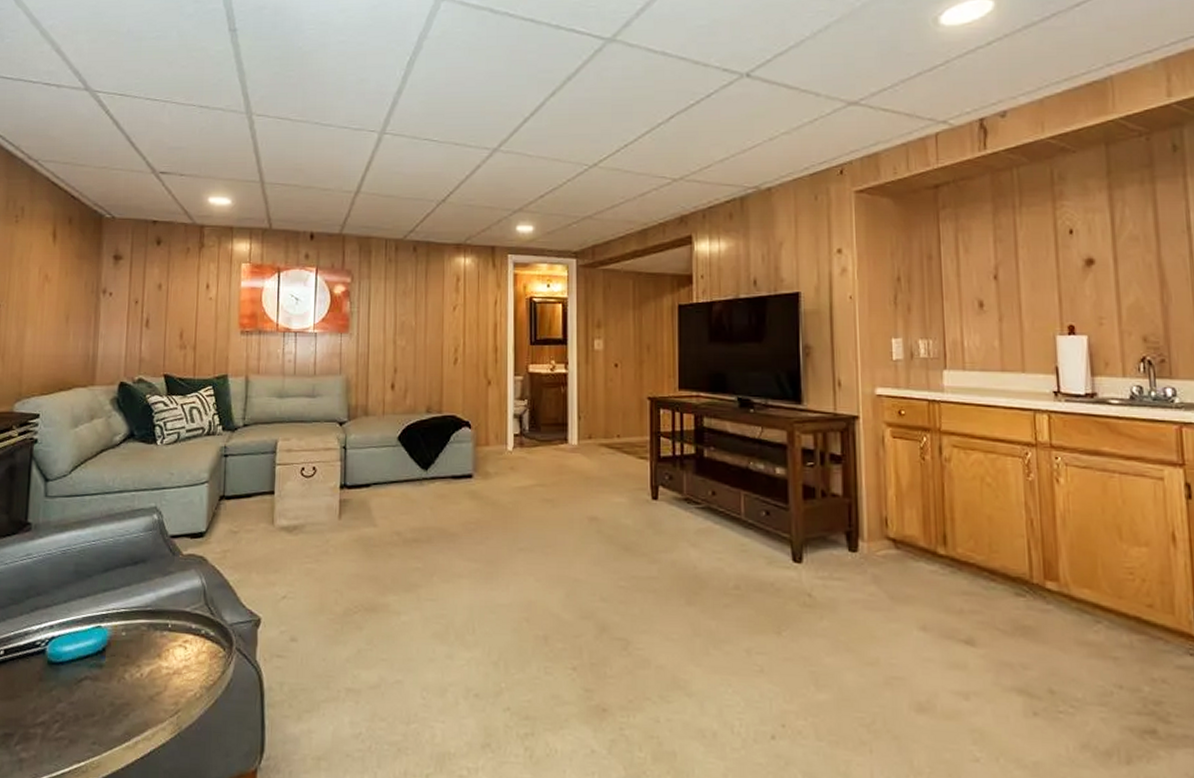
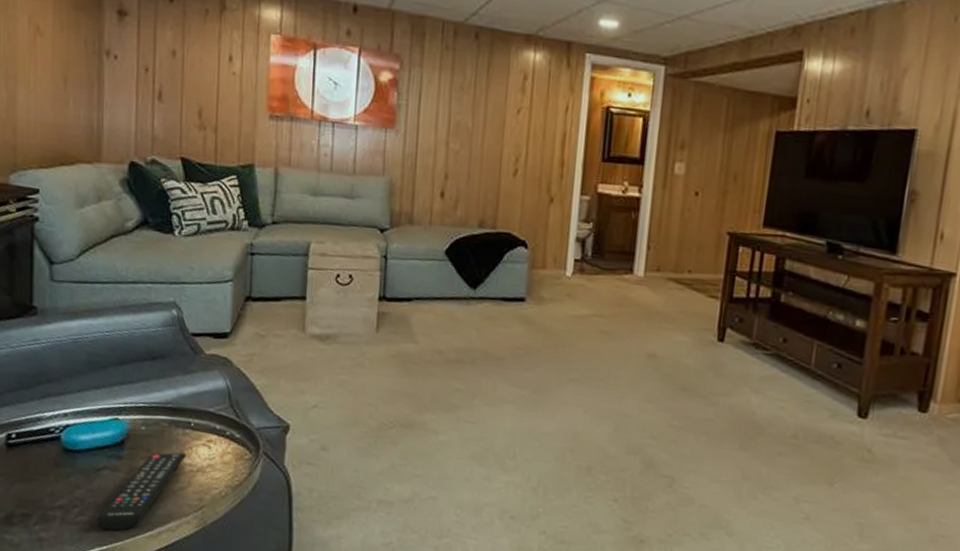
remote control: none [76,655,163,745] -> present [97,452,186,531]

